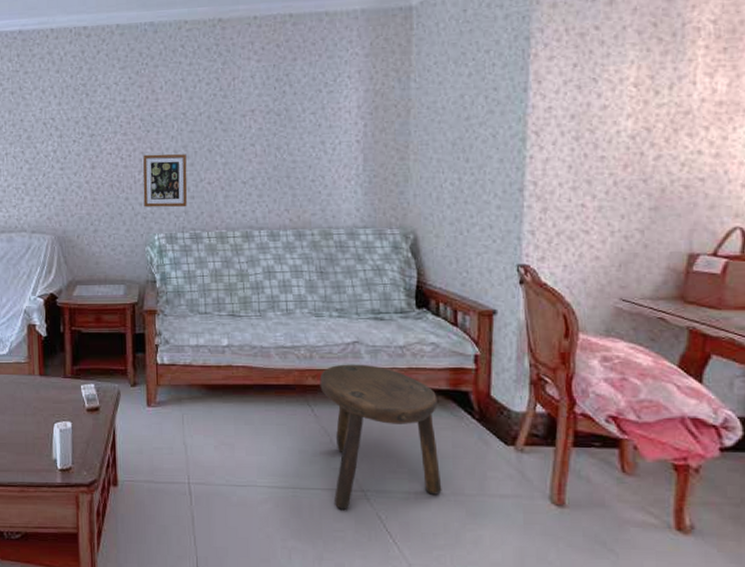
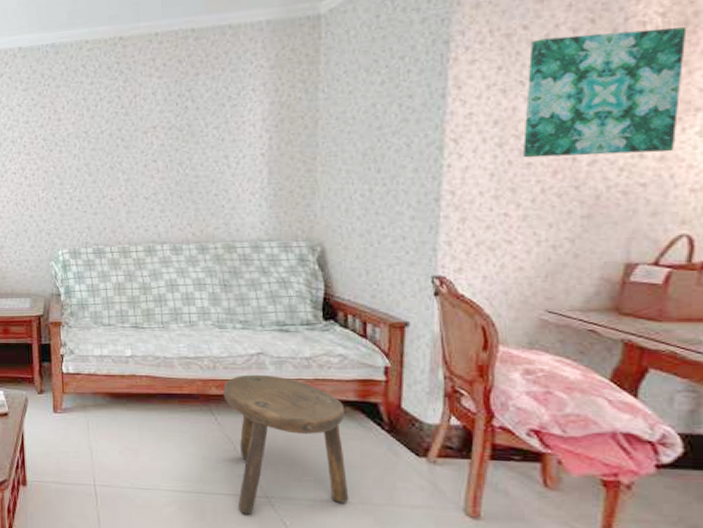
picture frame: present [143,154,188,208] -> none [46,172,90,224]
wall art: none [597,34,735,152] -> present [523,27,687,158]

